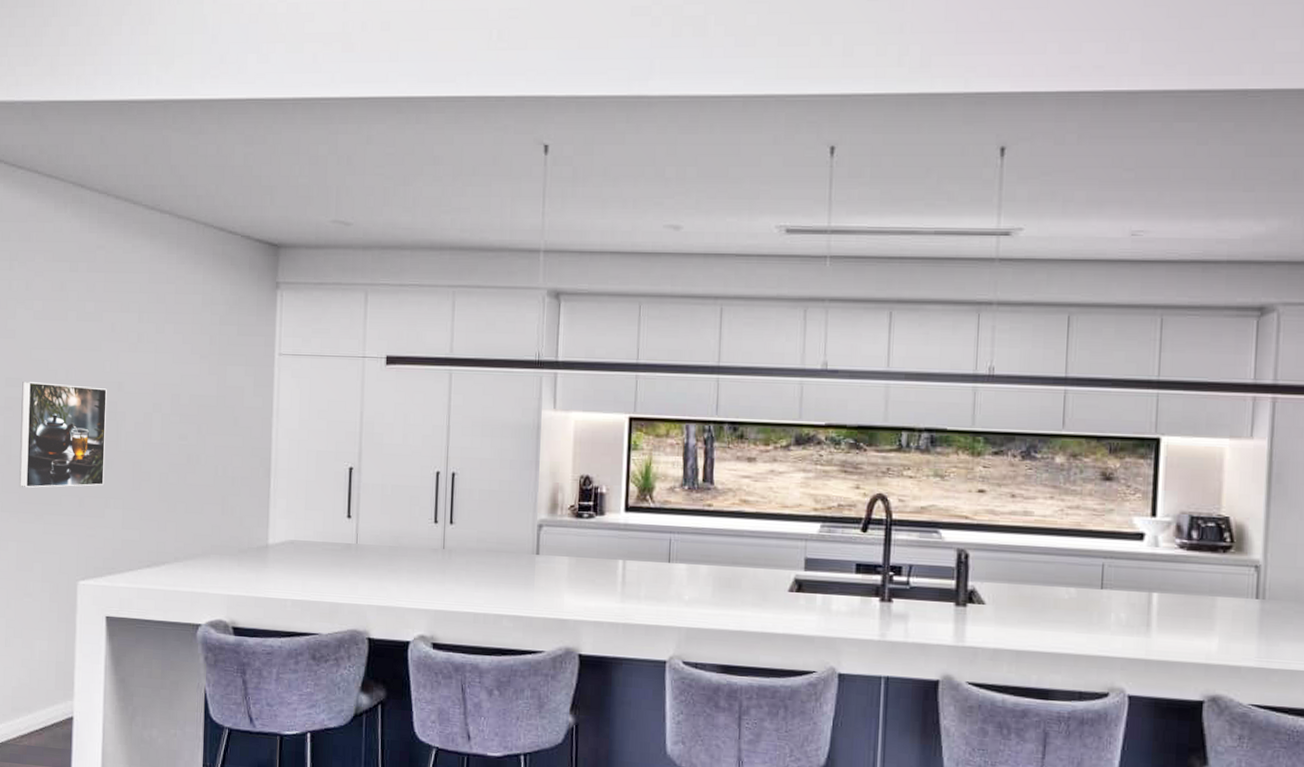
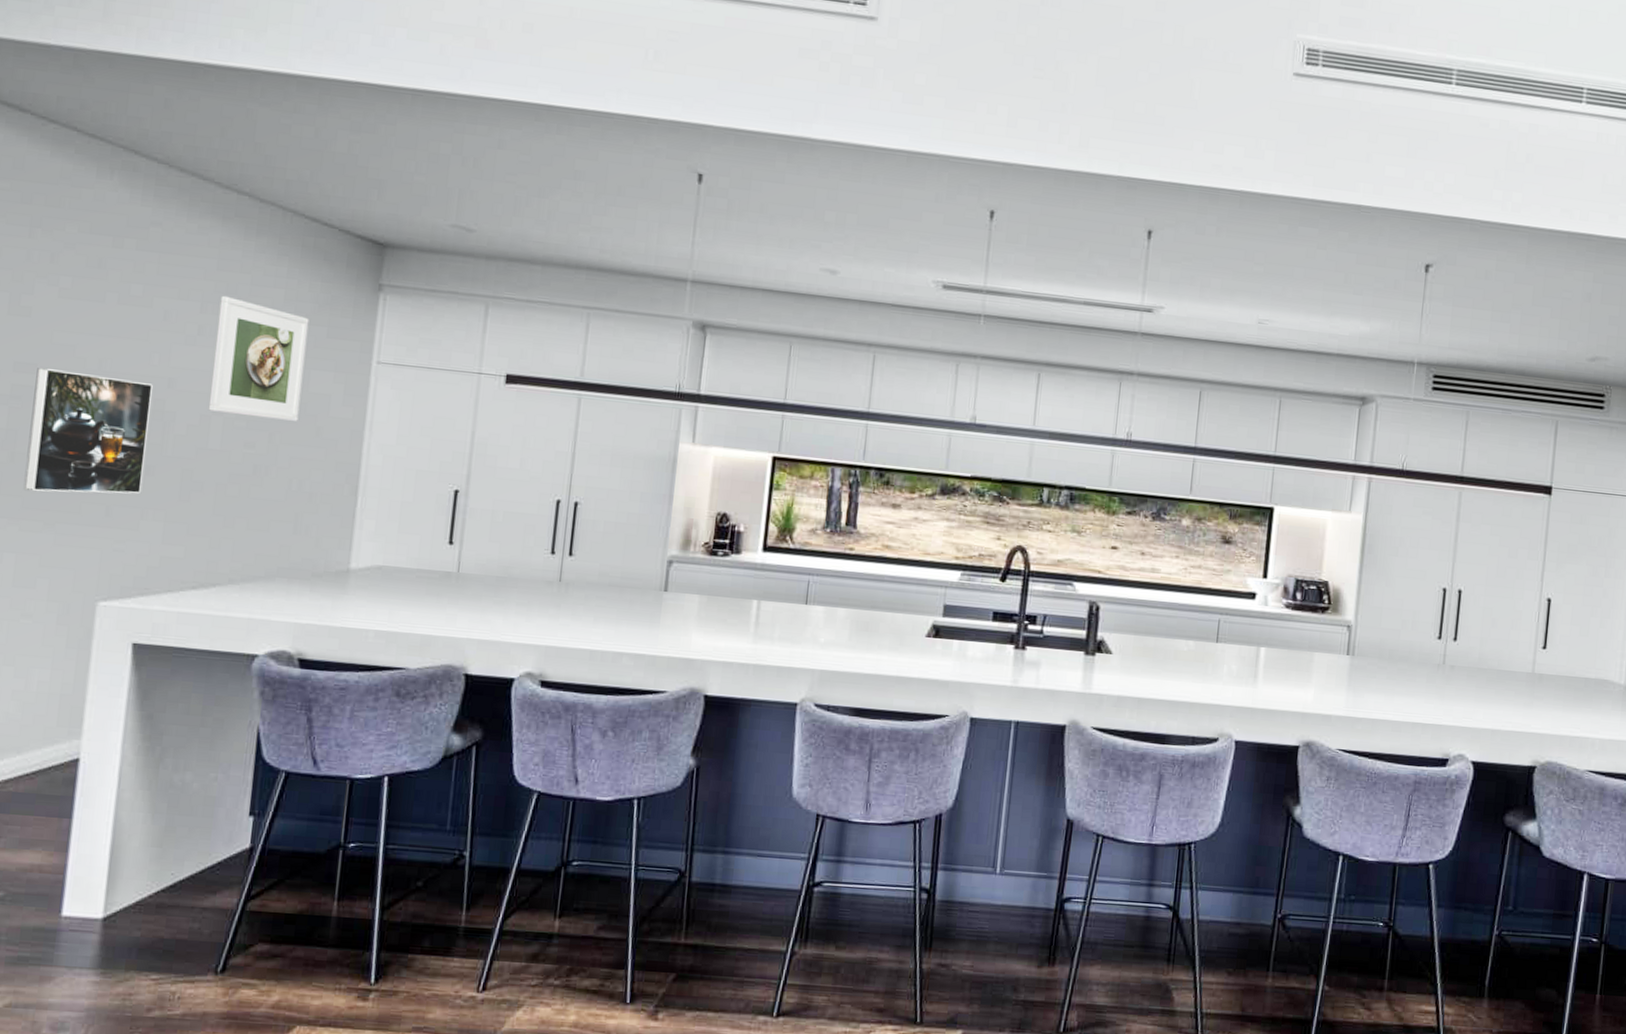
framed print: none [149,305,223,414] -> present [208,295,309,422]

